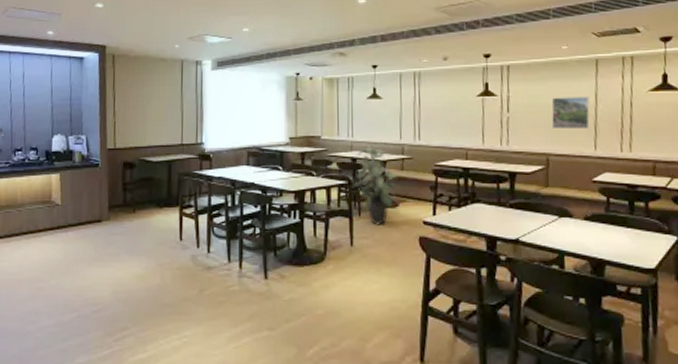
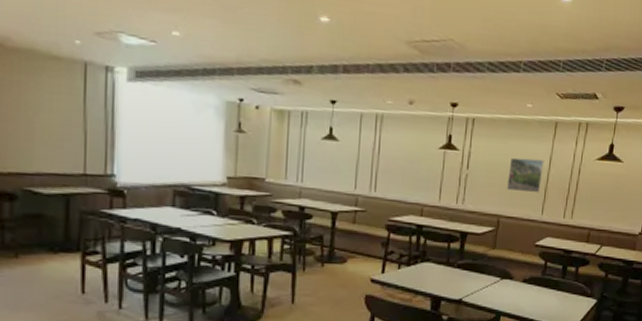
indoor plant: present [353,142,398,226] -> none [298,191,349,282]

